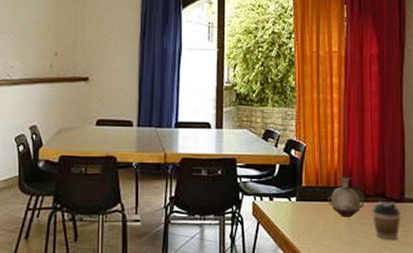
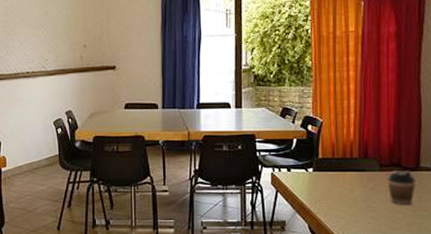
vase: present [327,176,364,218] -> none [343,148,380,186]

